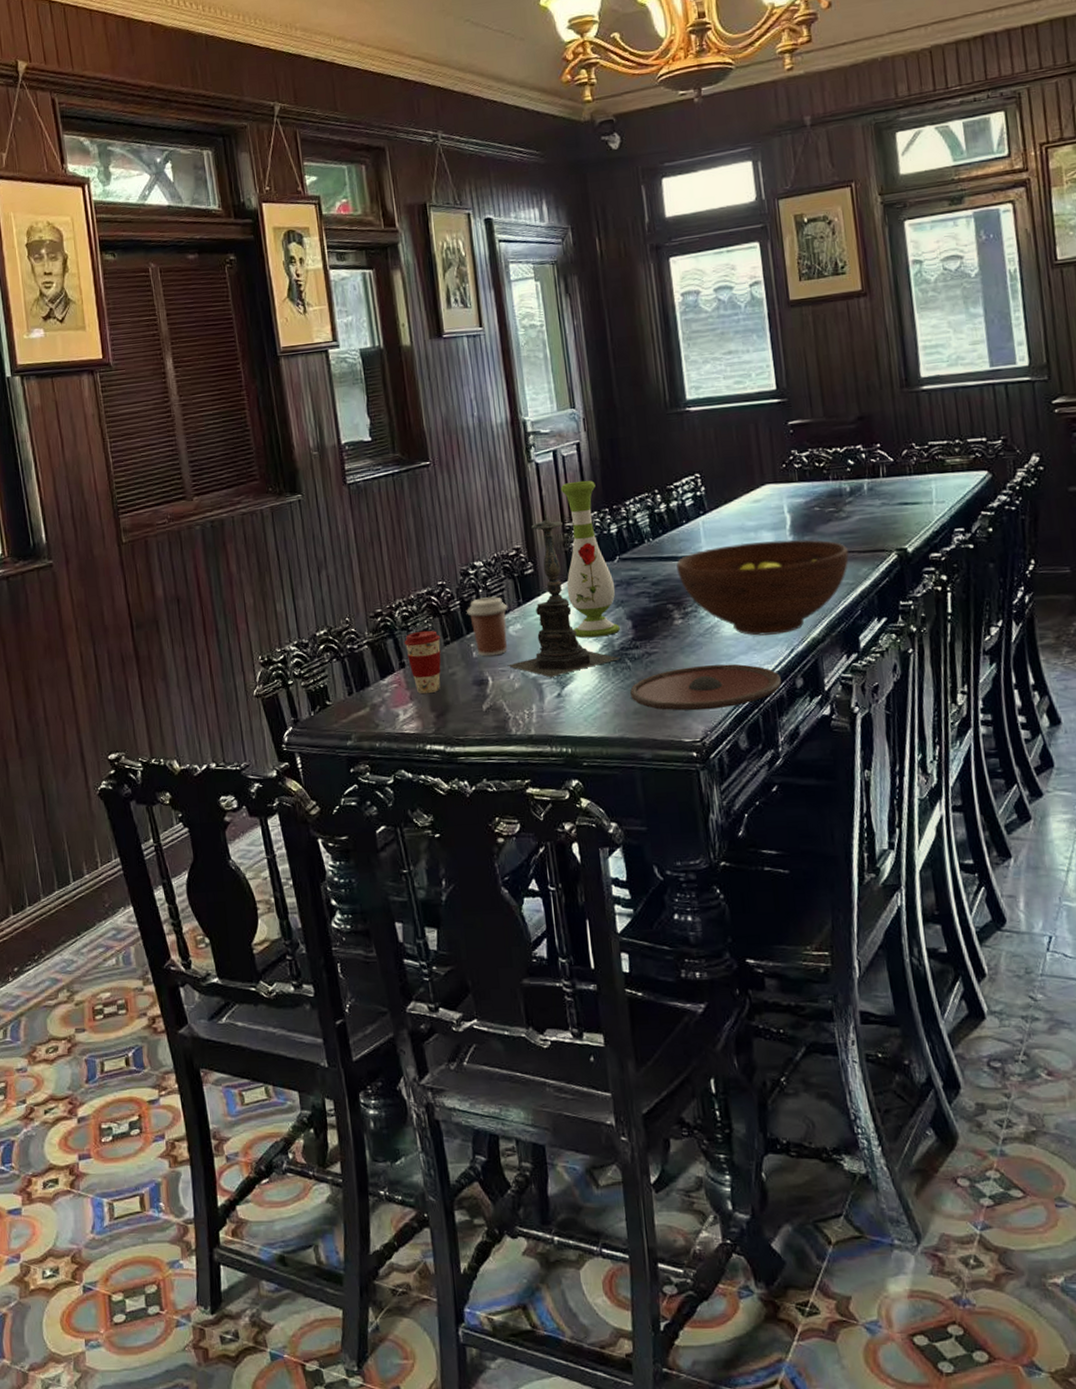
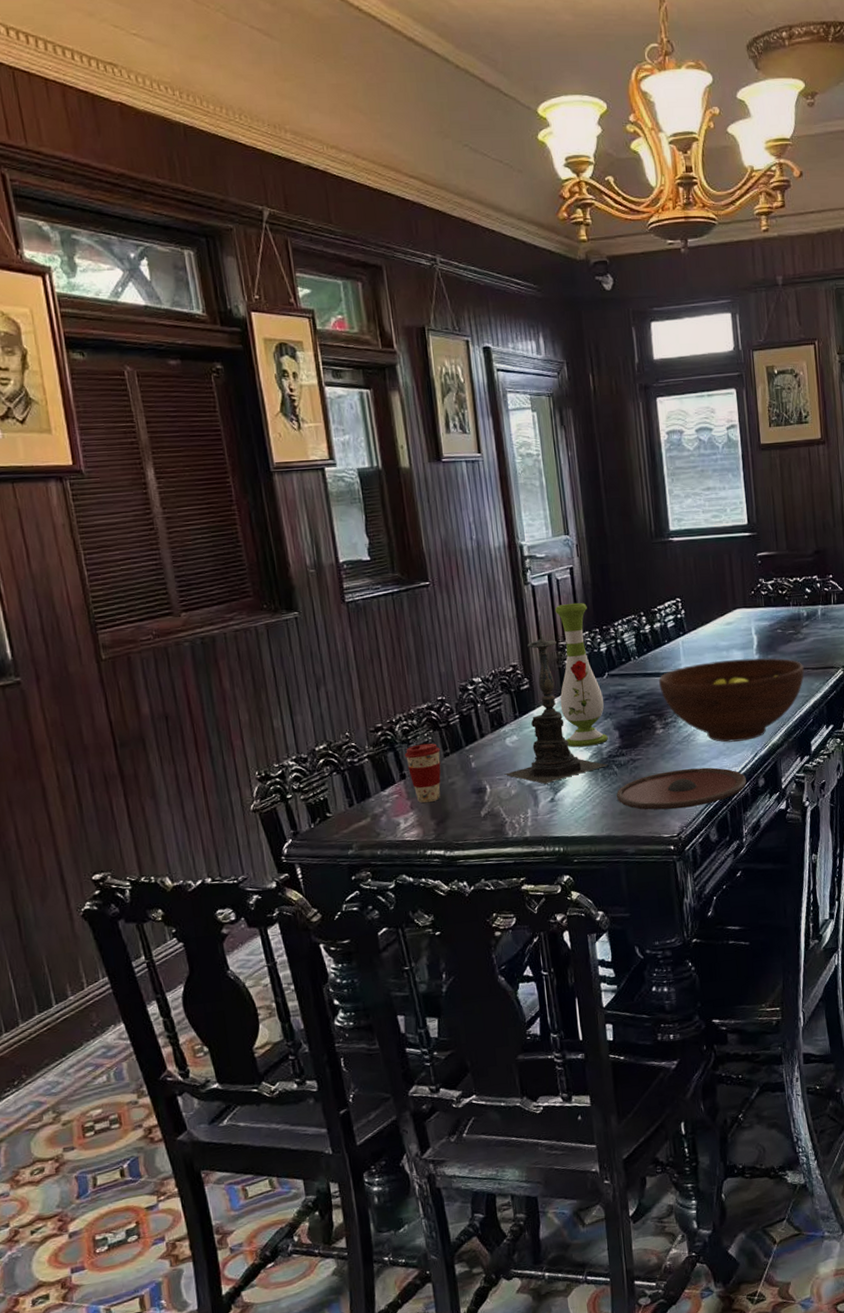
coffee cup: present [467,597,508,657] -> none [465,710,505,767]

